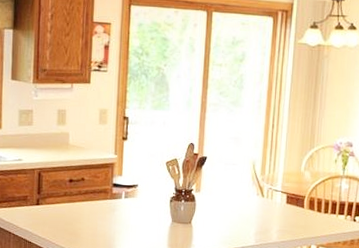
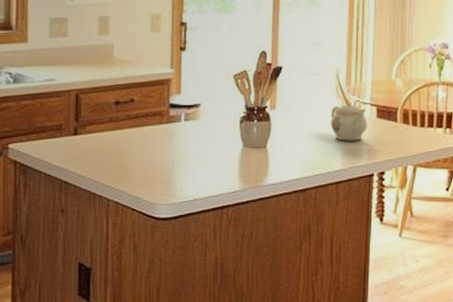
teapot: none [246,189,278,222] -> present [330,102,368,141]

